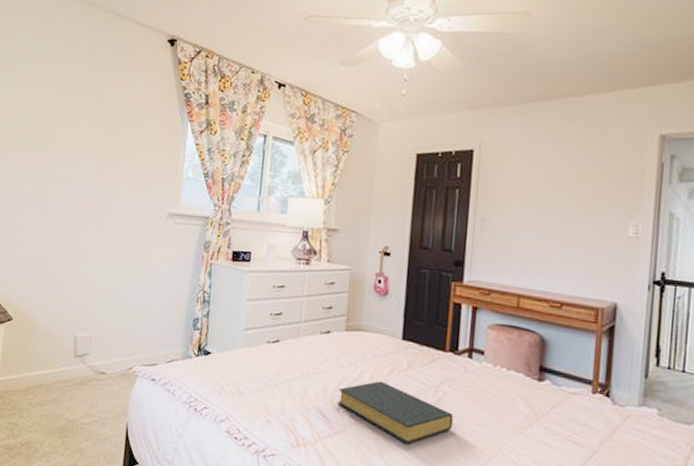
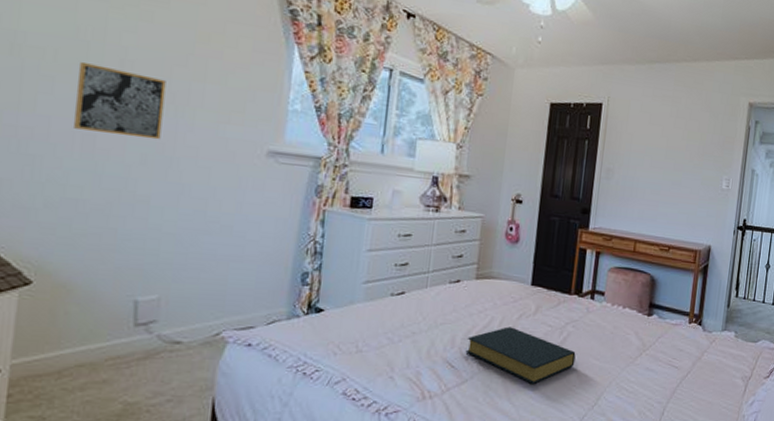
wall art: none [39,152,98,208] -> present [72,62,166,140]

